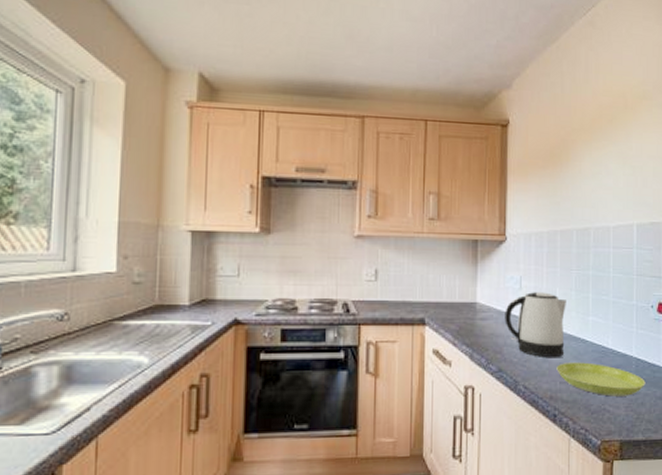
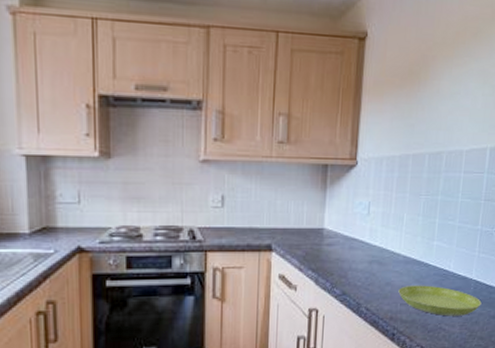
kettle: present [505,292,566,357] -> none [351,218,413,281]

